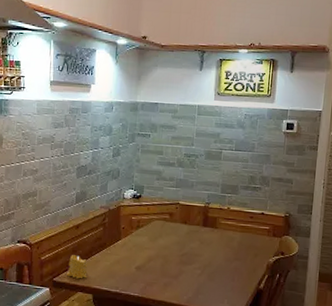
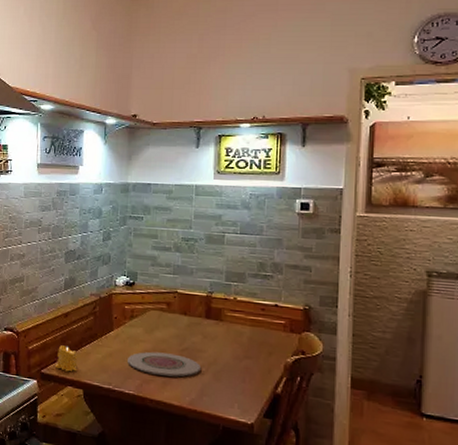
plate: none [133,257,197,279] -> present [128,351,200,377]

